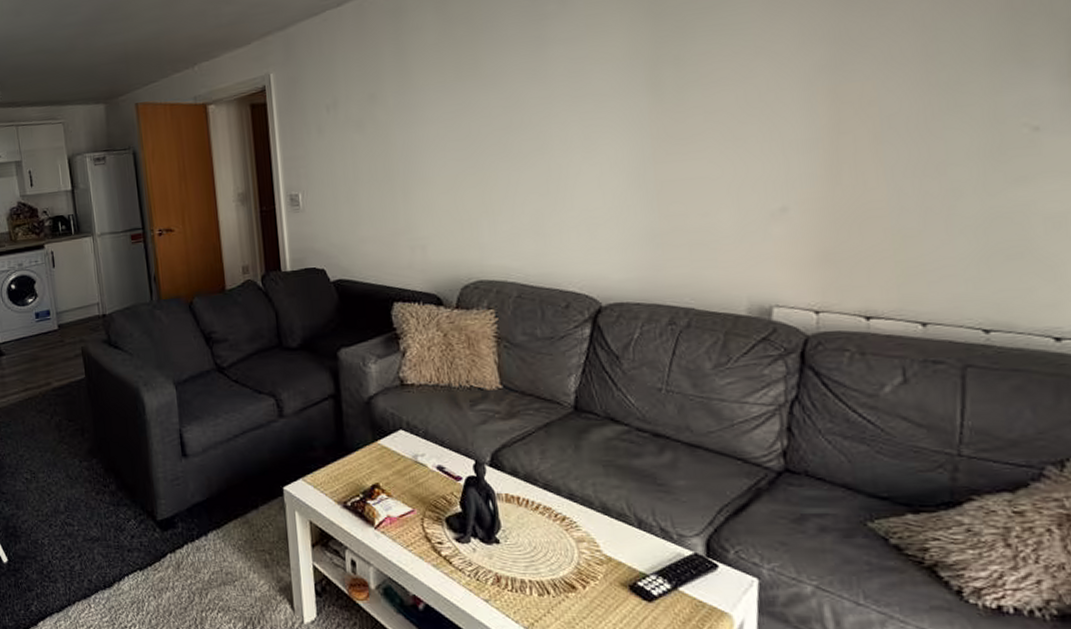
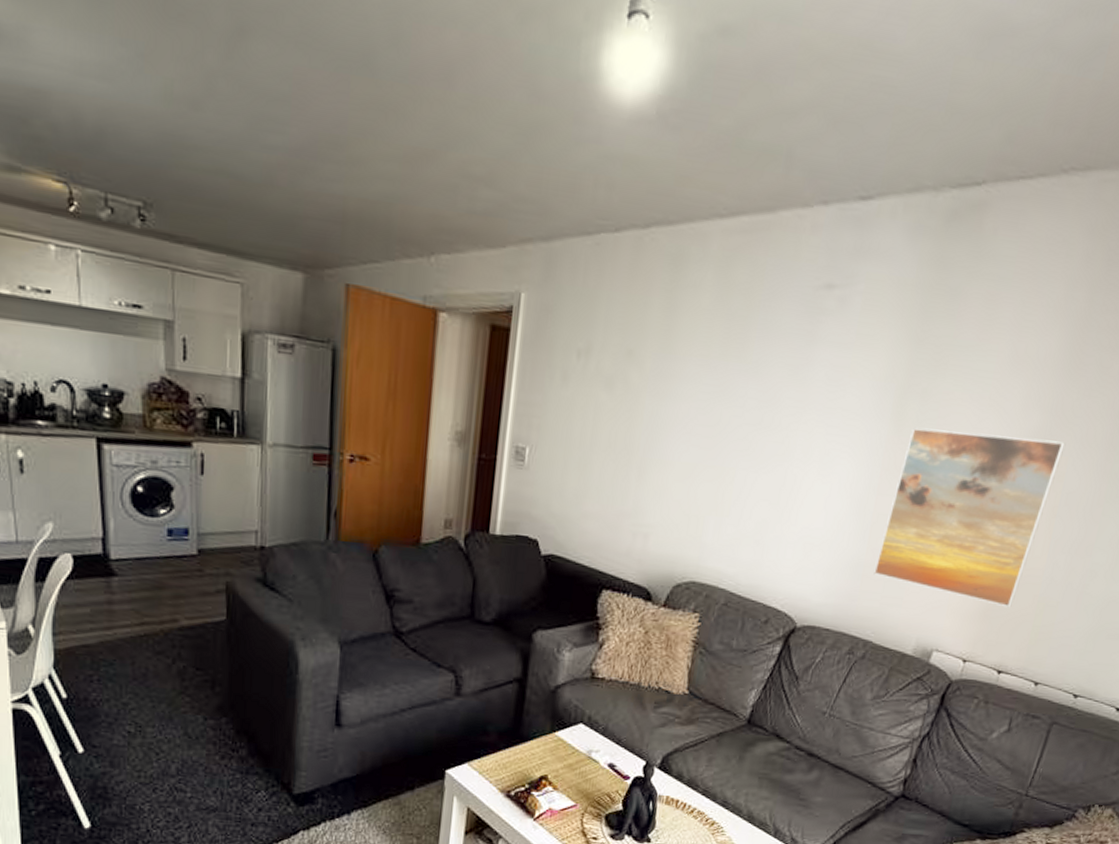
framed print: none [673,67,867,248] -> present [873,427,1066,608]

